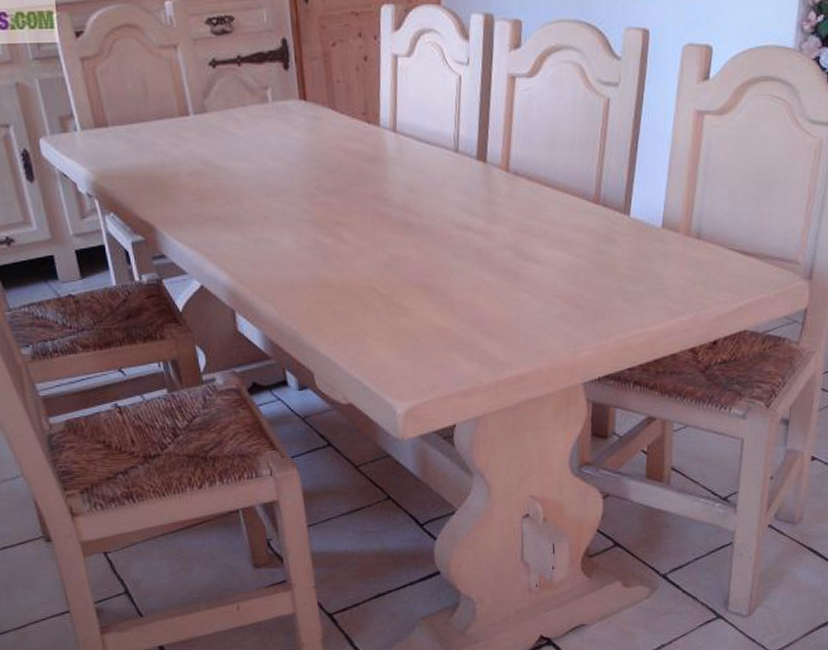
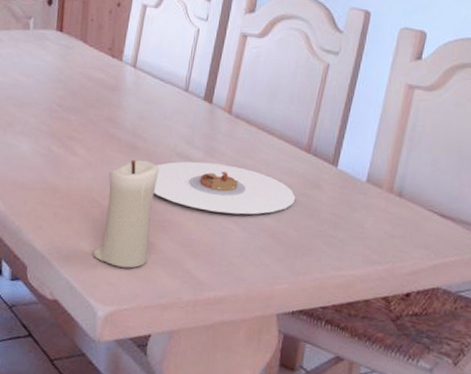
candle: none [381,237,440,359] -> present [93,159,159,269]
plate: none [435,230,589,284] -> present [153,161,296,215]

